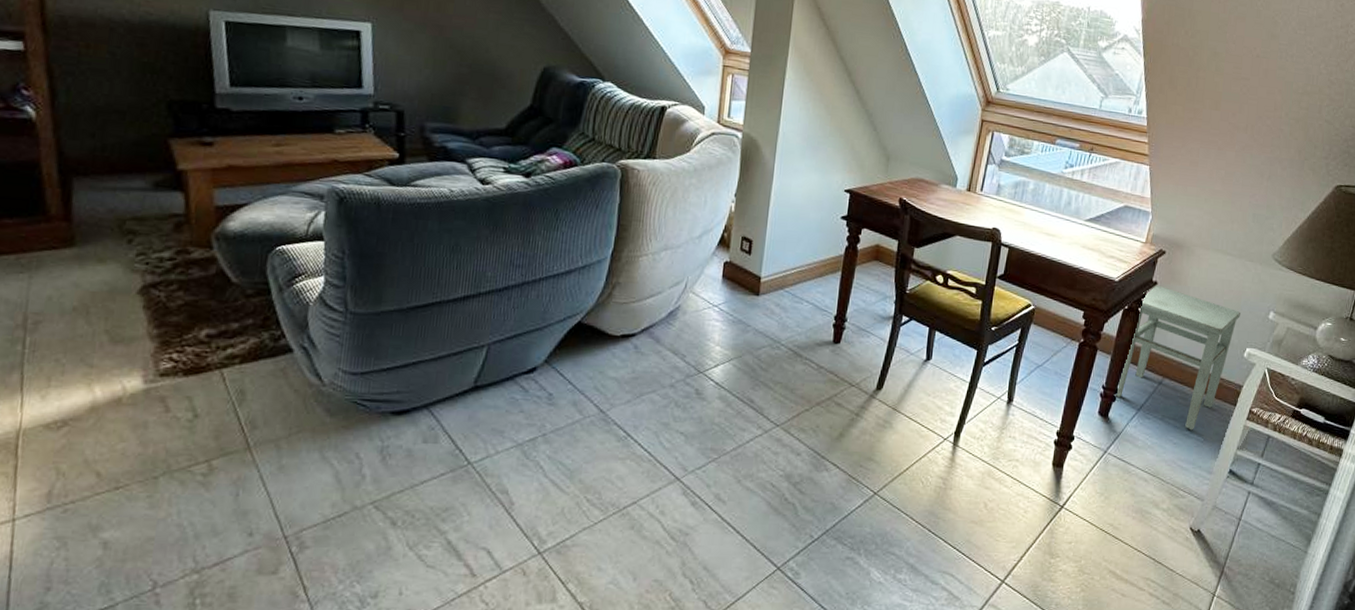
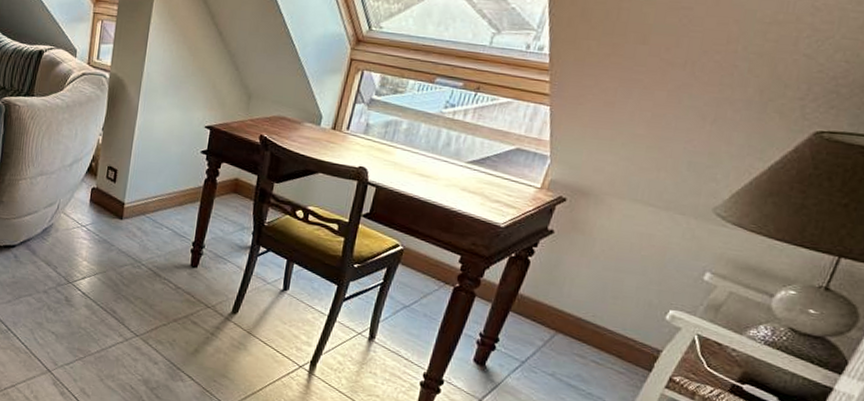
stool: present [1114,286,1240,431] -> none [493,234,664,391]

